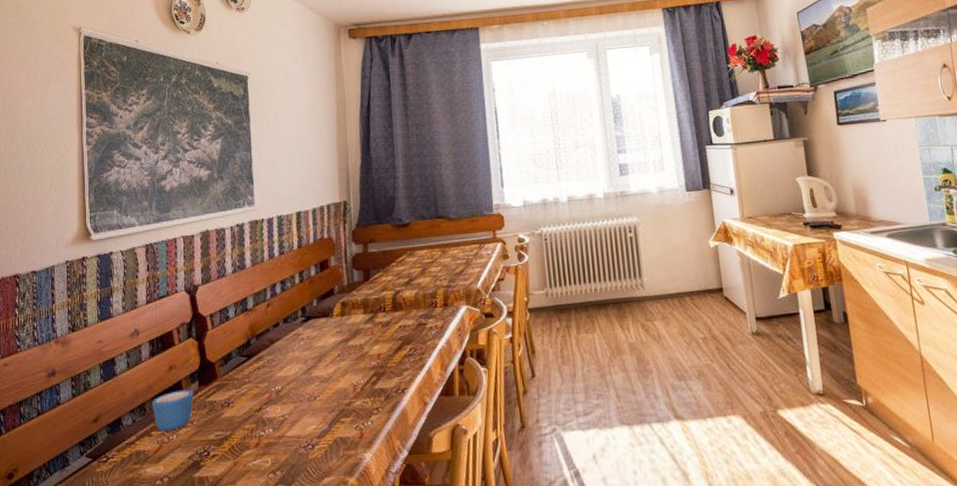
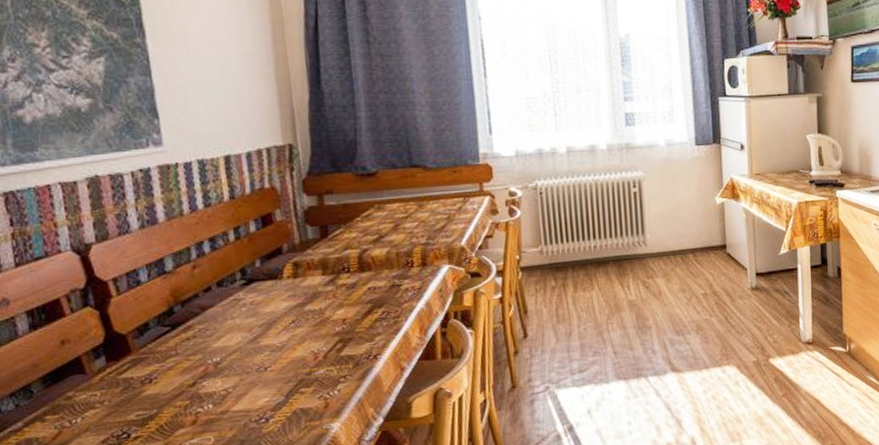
mug: present [151,389,194,432] -> none [40,366,101,415]

